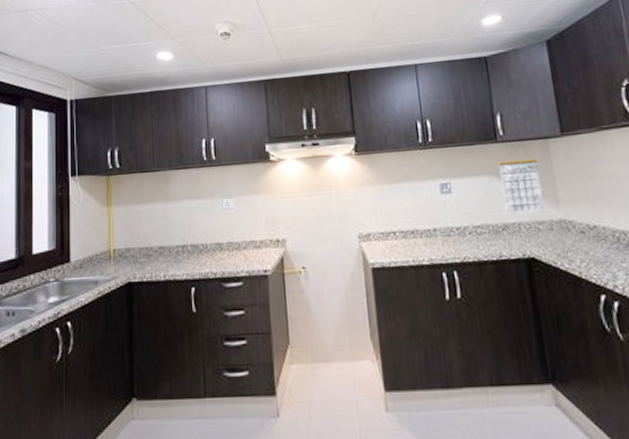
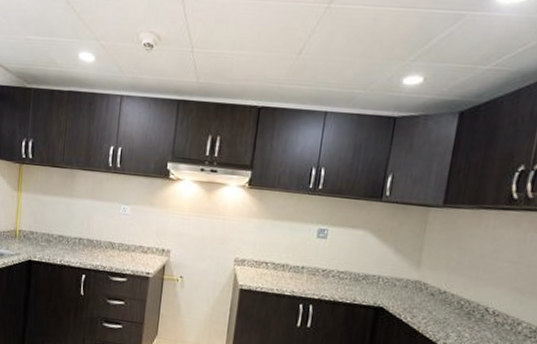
calendar: present [497,158,545,215] -> none [369,218,413,272]

